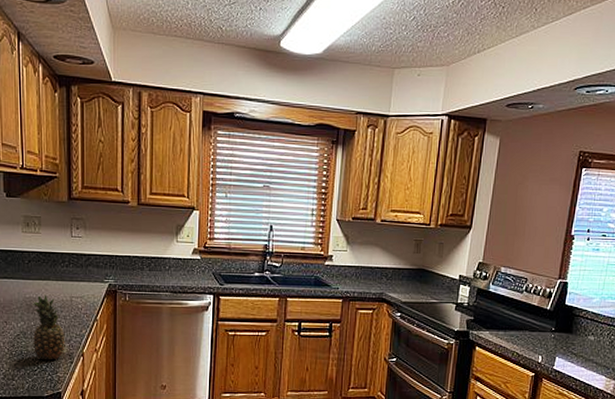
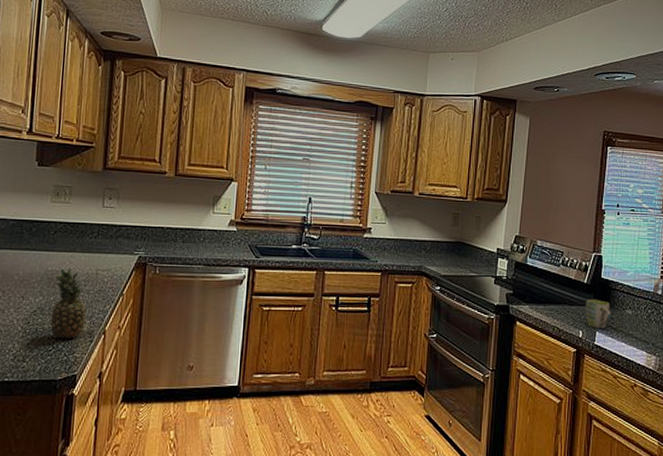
mug: none [546,325,573,354] -> present [586,299,611,328]

